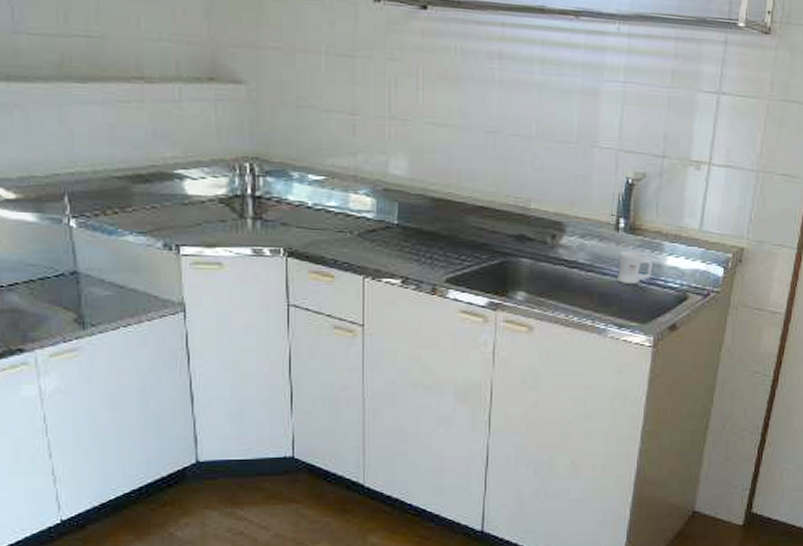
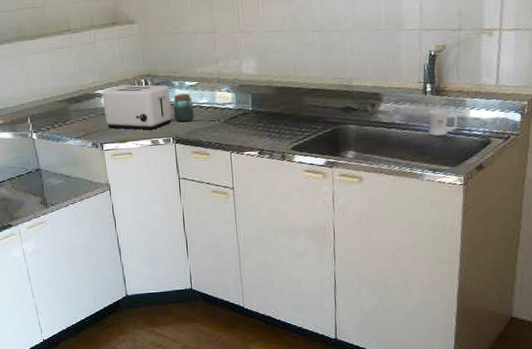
toaster: none [184,166,286,234] -> present [102,84,172,130]
peanut butter: none [287,189,317,230] -> present [172,93,194,123]

